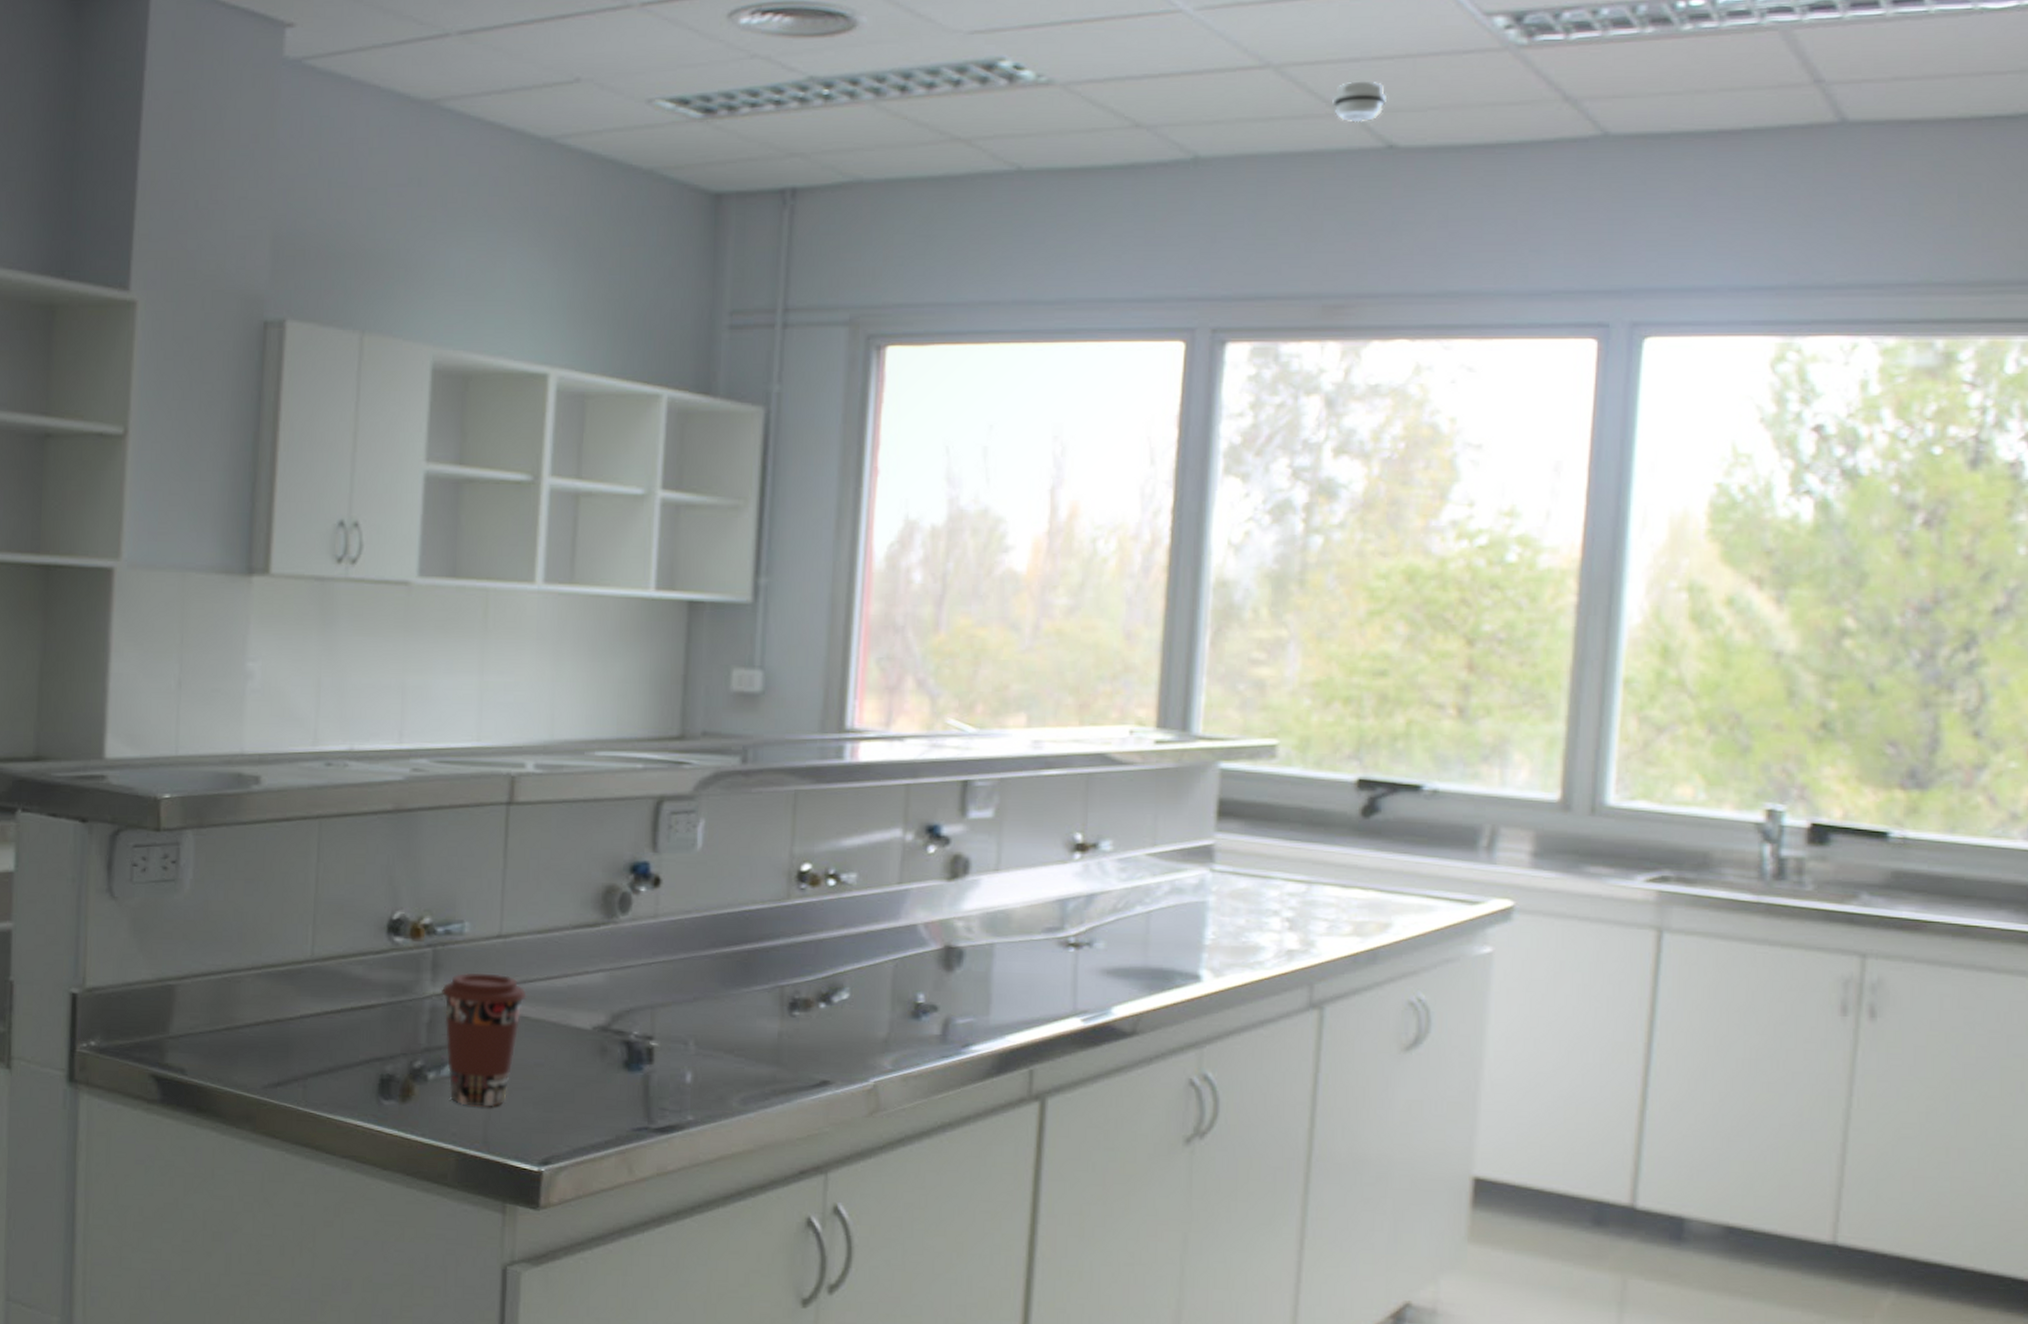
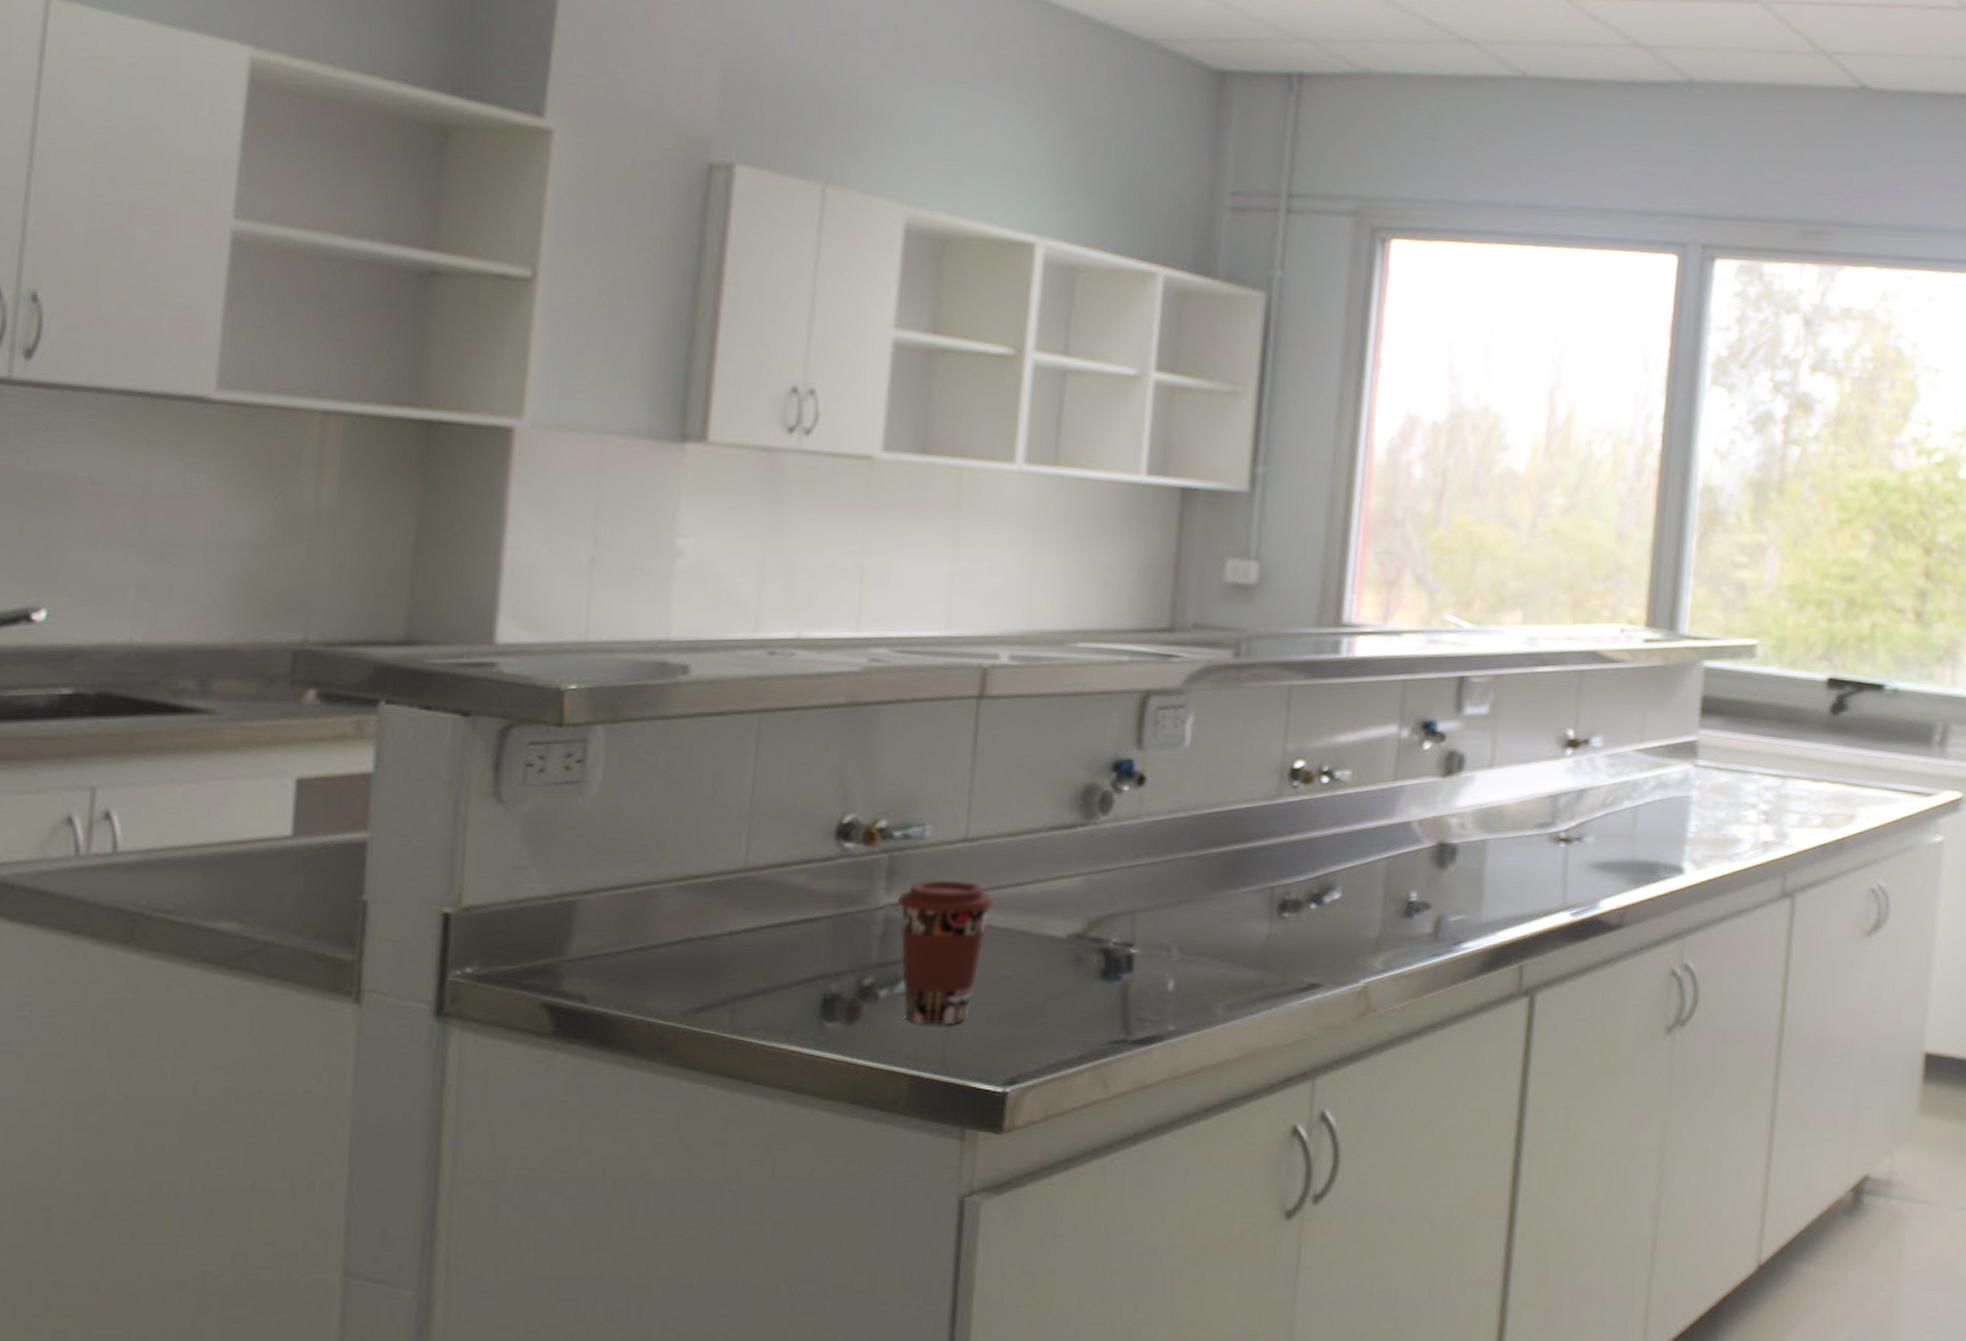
smoke detector: present [1332,81,1386,123] -> none [1813,23,1860,63]

